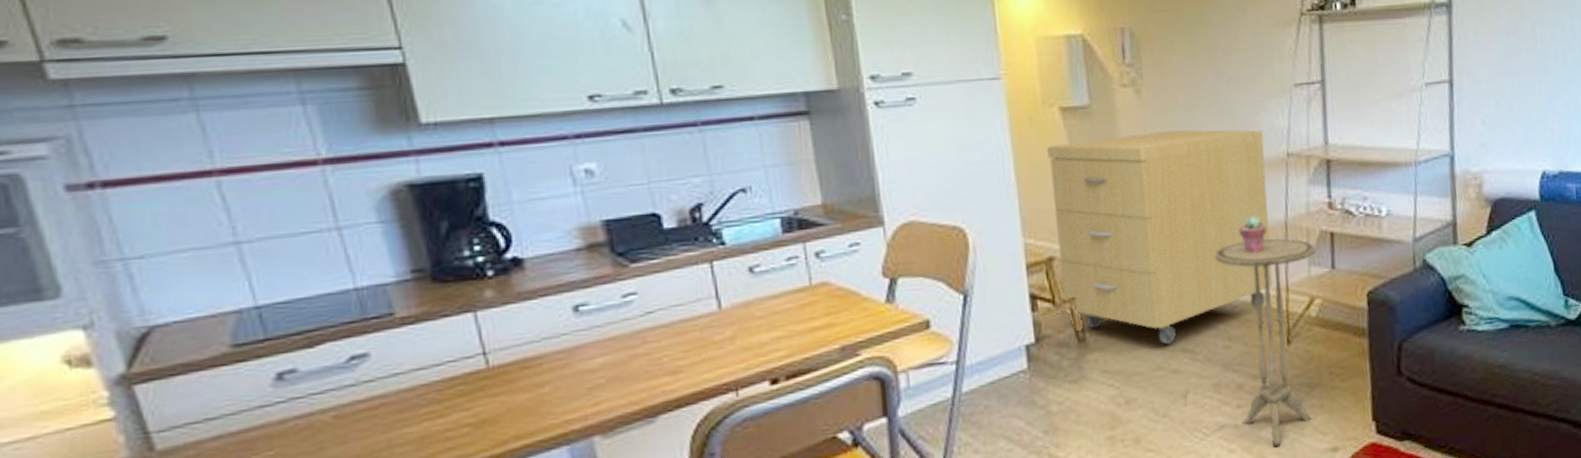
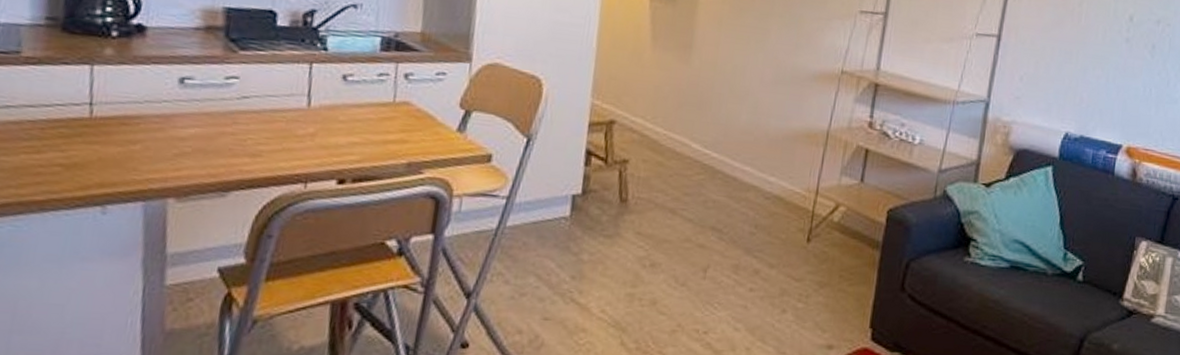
storage cabinet: present [1046,129,1272,345] -> none [615,21,825,220]
side table: present [1215,238,1316,446] -> none [751,141,850,333]
potted succulent: present [1239,216,1266,254] -> none [784,120,810,154]

